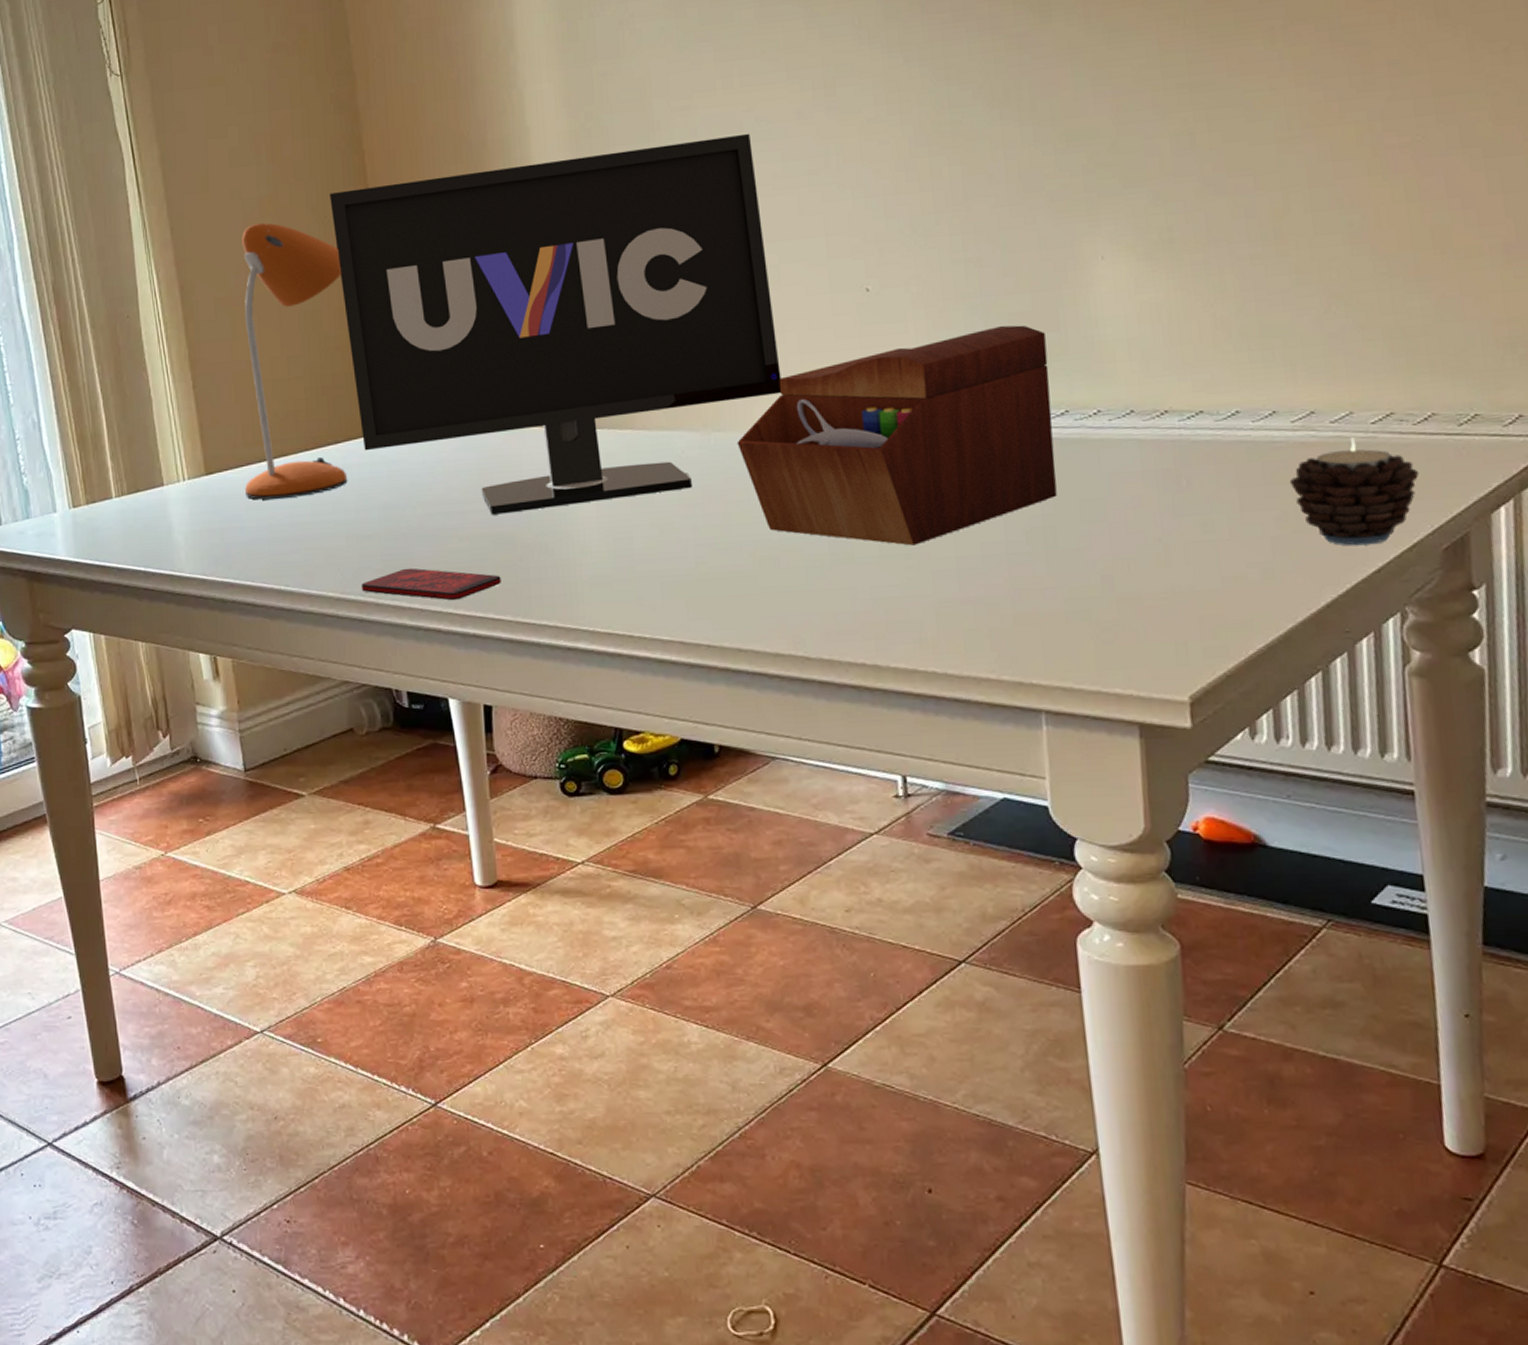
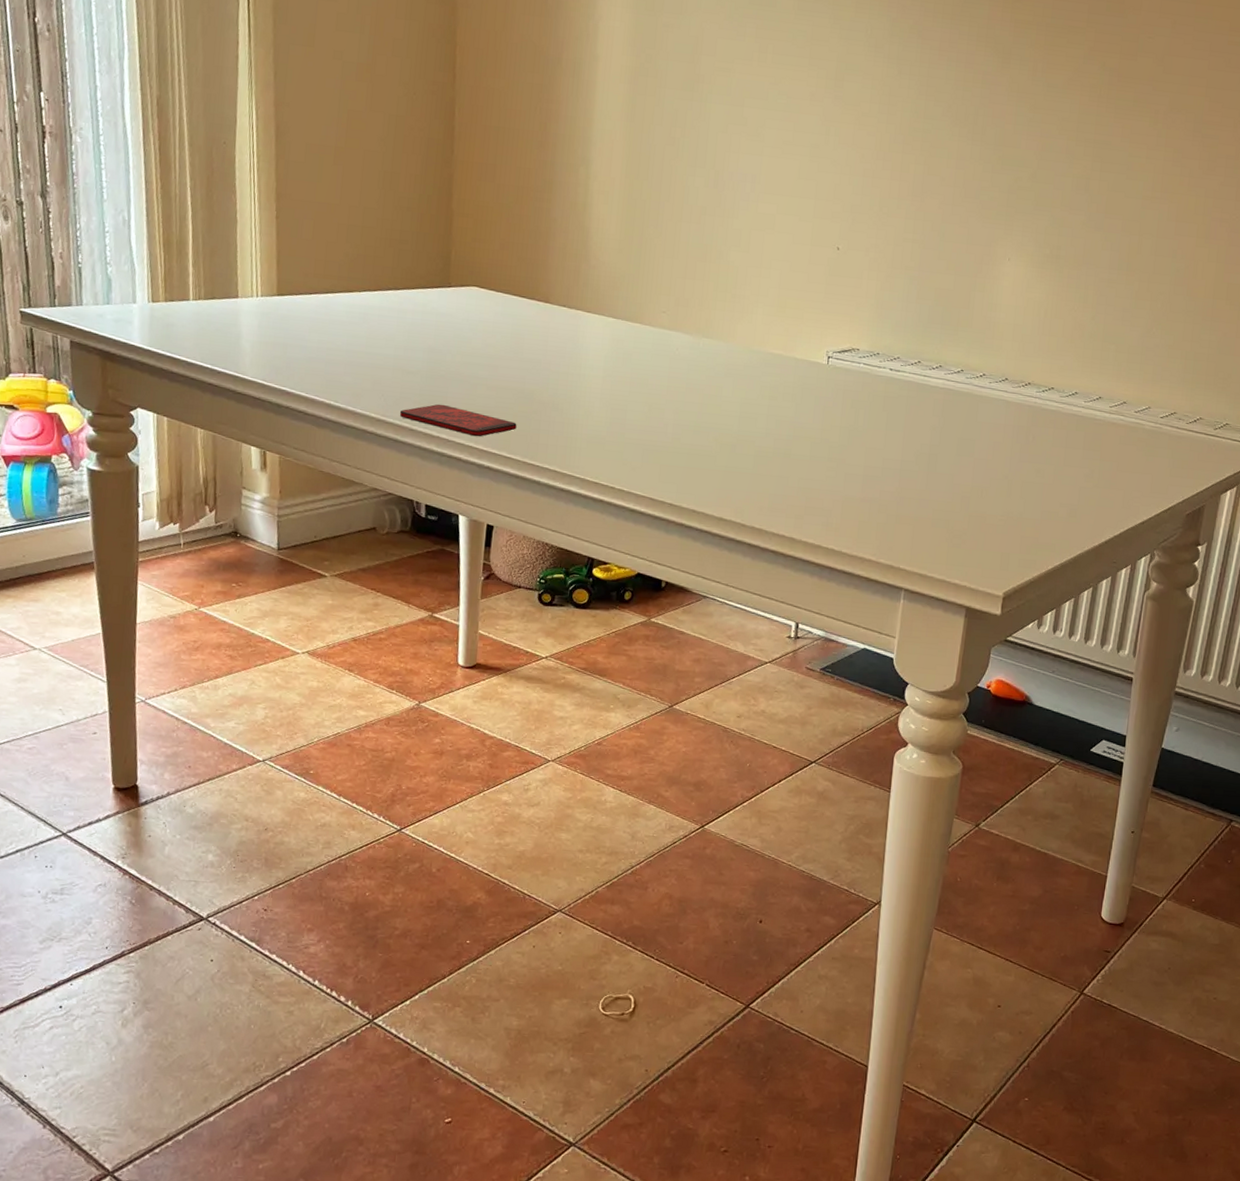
desk lamp: present [242,223,348,500] -> none [310,85,422,329]
monitor: present [330,133,781,515] -> none [418,73,773,379]
sewing box: present [737,325,1057,546] -> none [719,296,958,452]
candle: present [1289,438,1420,546] -> none [1099,425,1183,504]

